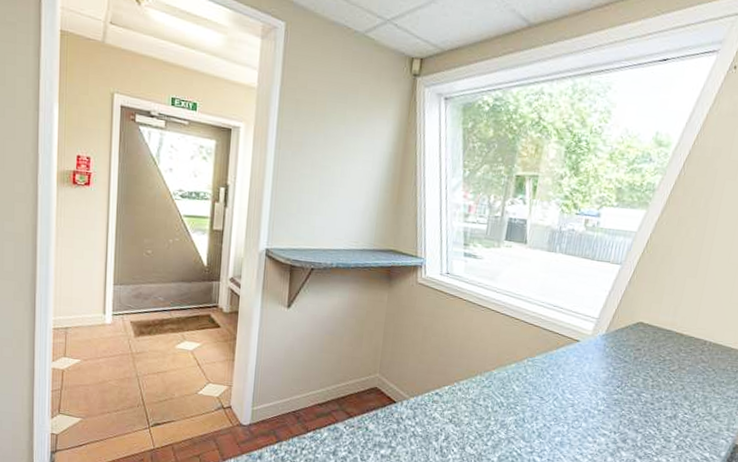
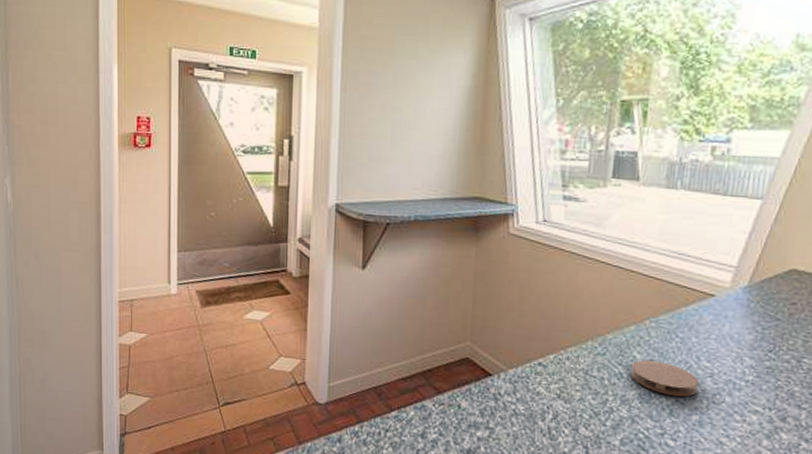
coaster: none [509,392,563,422] -> present [630,360,700,397]

